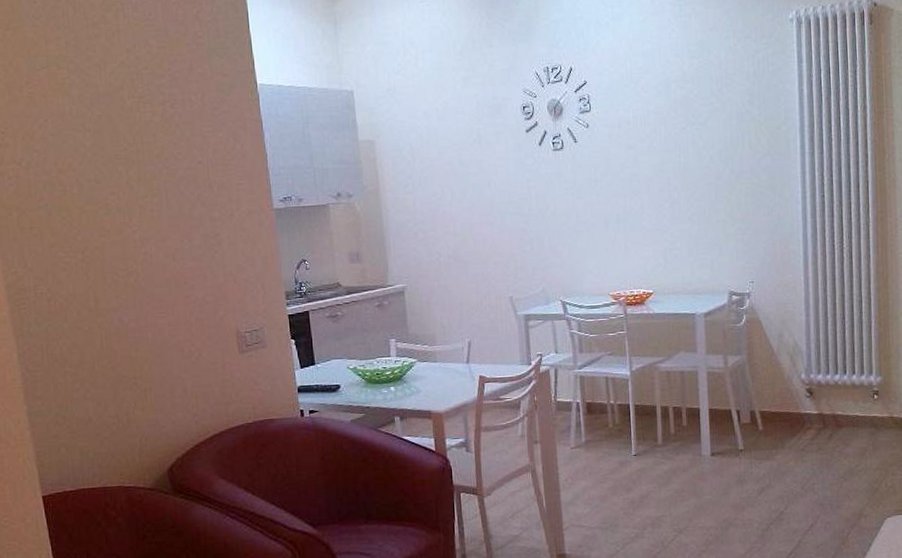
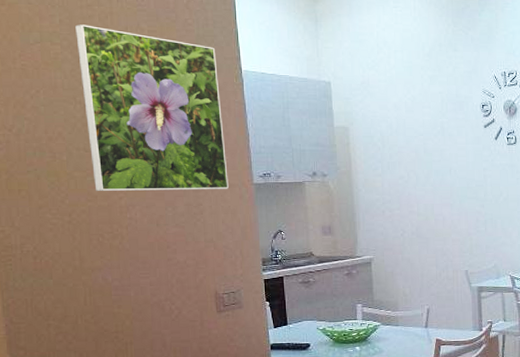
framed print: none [82,45,247,225] -> present [75,24,229,191]

